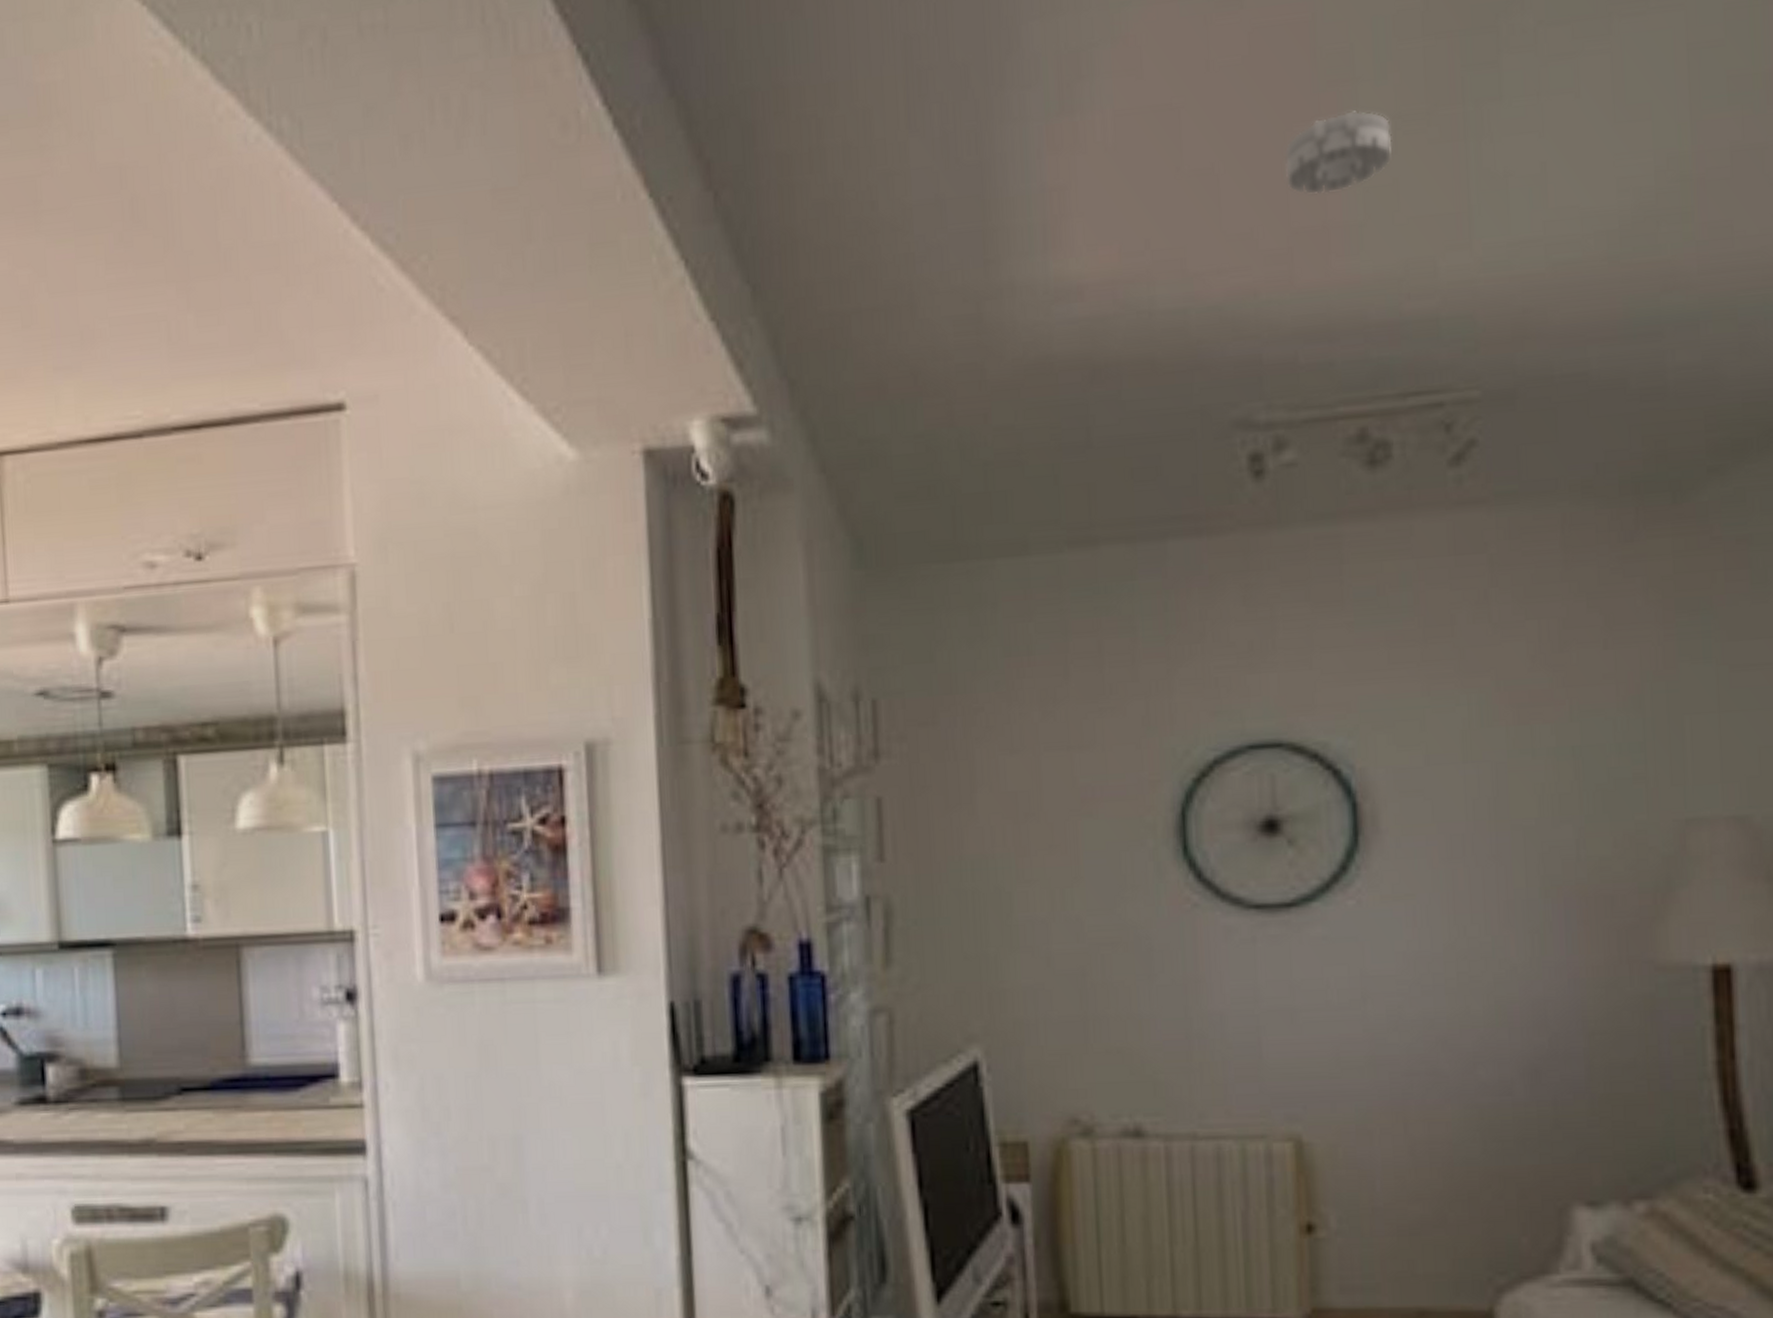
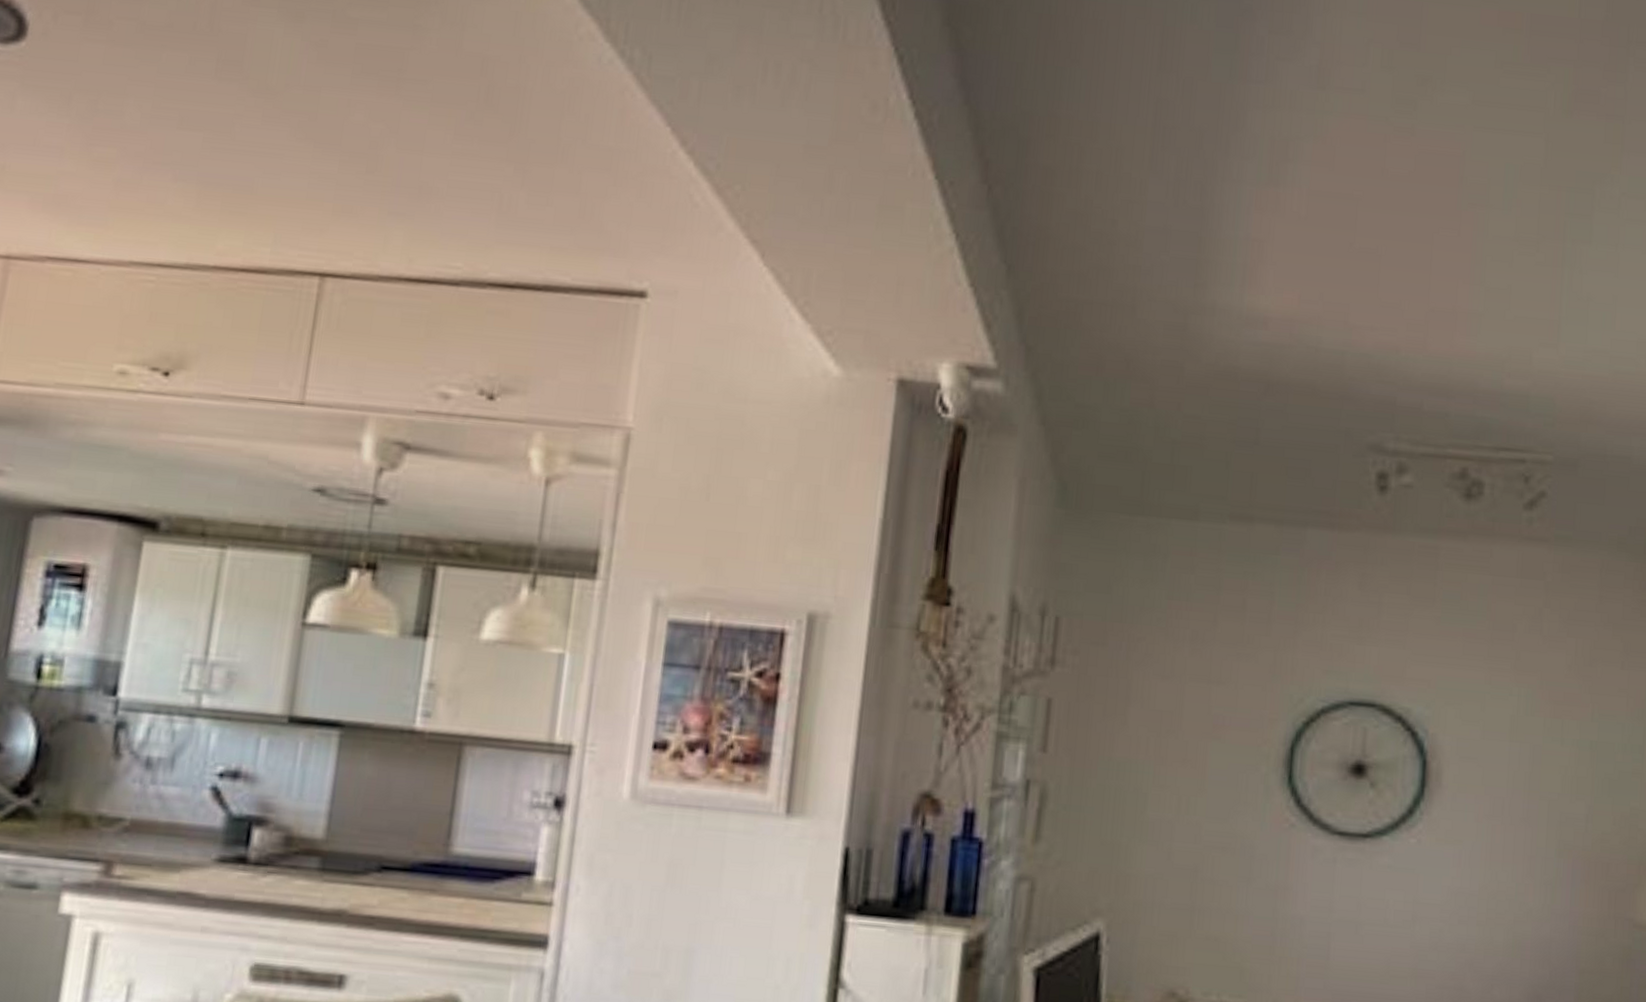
smoke detector: present [1283,109,1393,195] -> none [1429,228,1511,287]

